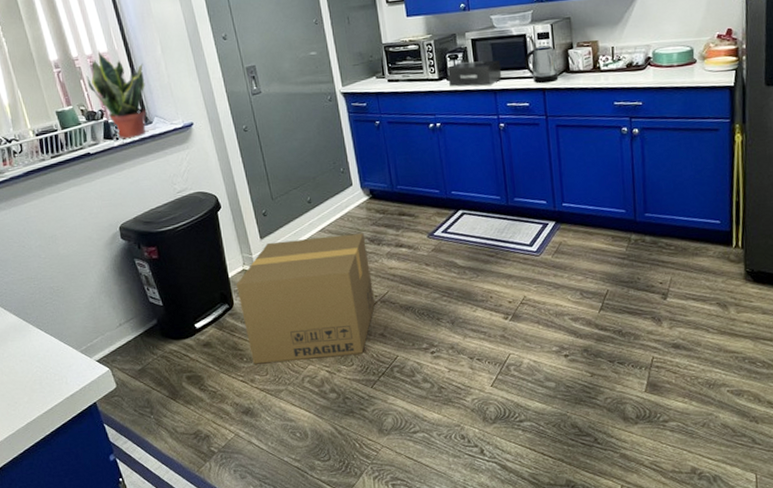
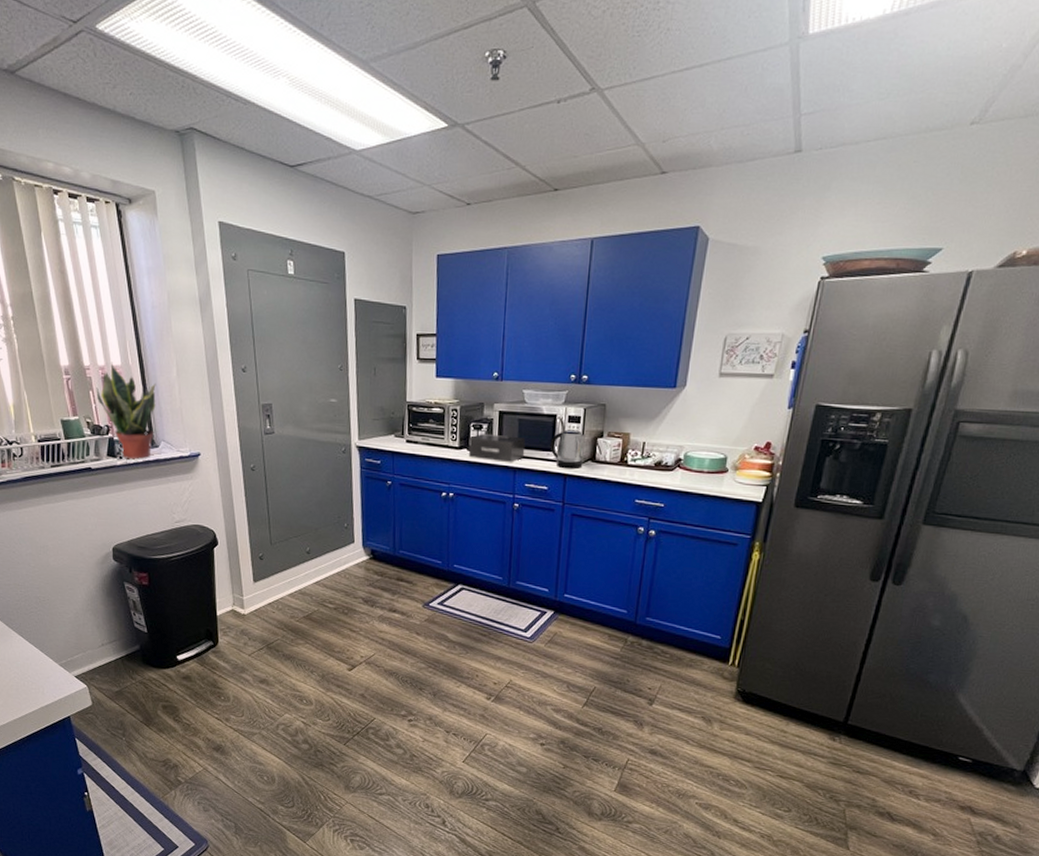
cardboard box: present [235,233,376,365] -> none [223,587,361,711]

